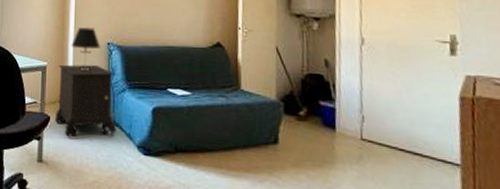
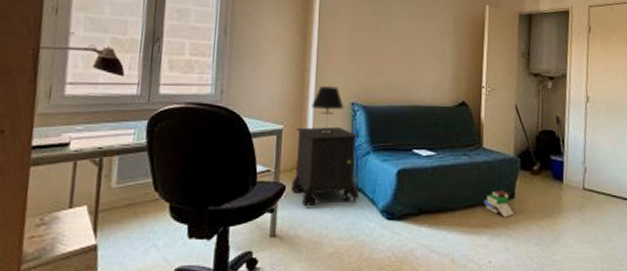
book: none [243,134,279,164] -> present [483,190,514,218]

